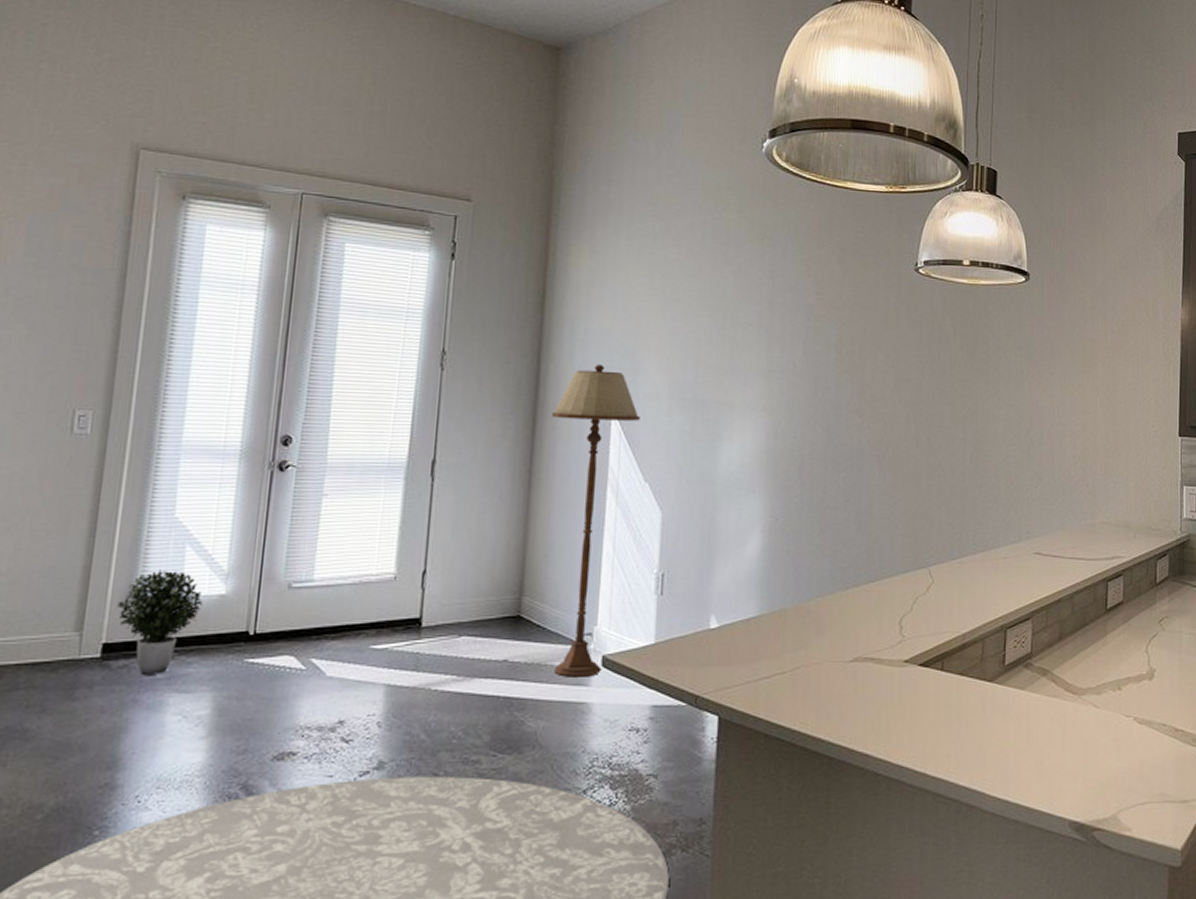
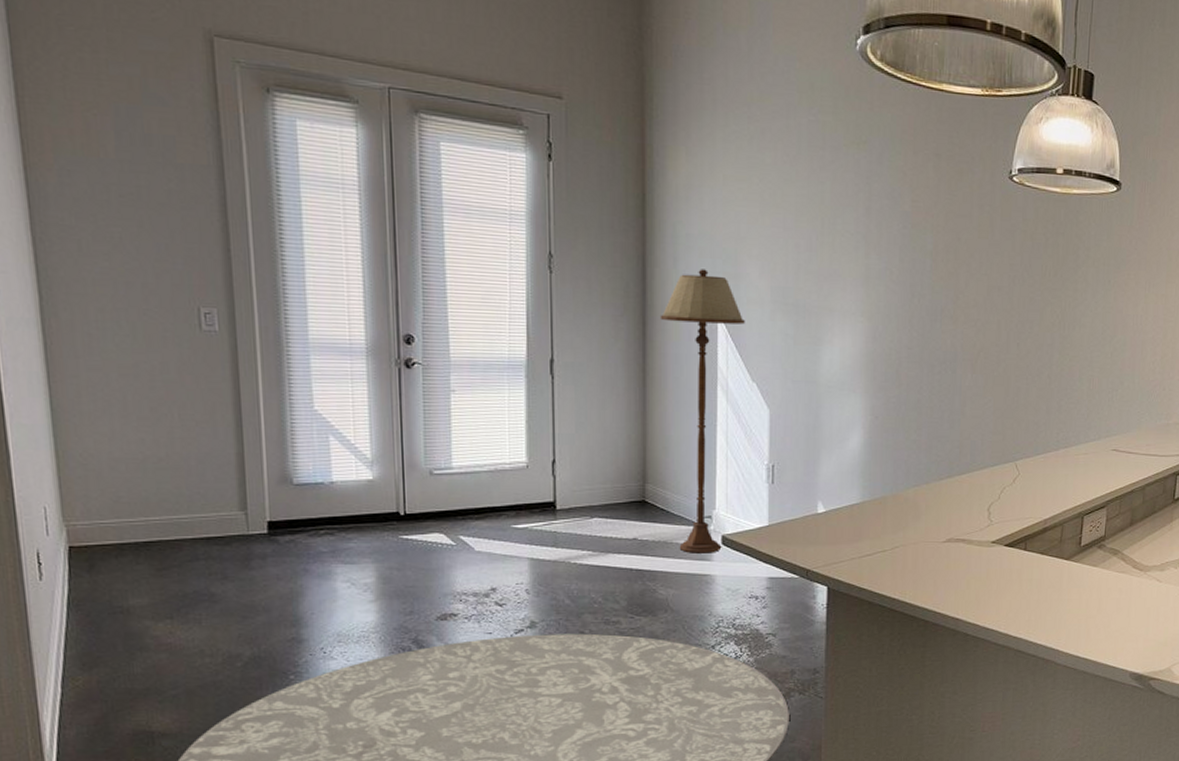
potted plant: present [117,569,202,675] -> none [275,457,353,548]

